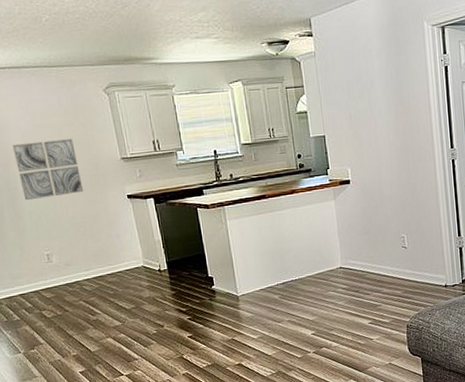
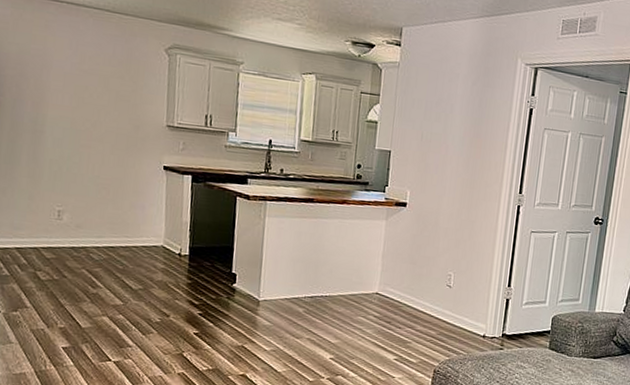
wall art: present [12,139,84,201] -> none [48,84,119,152]

